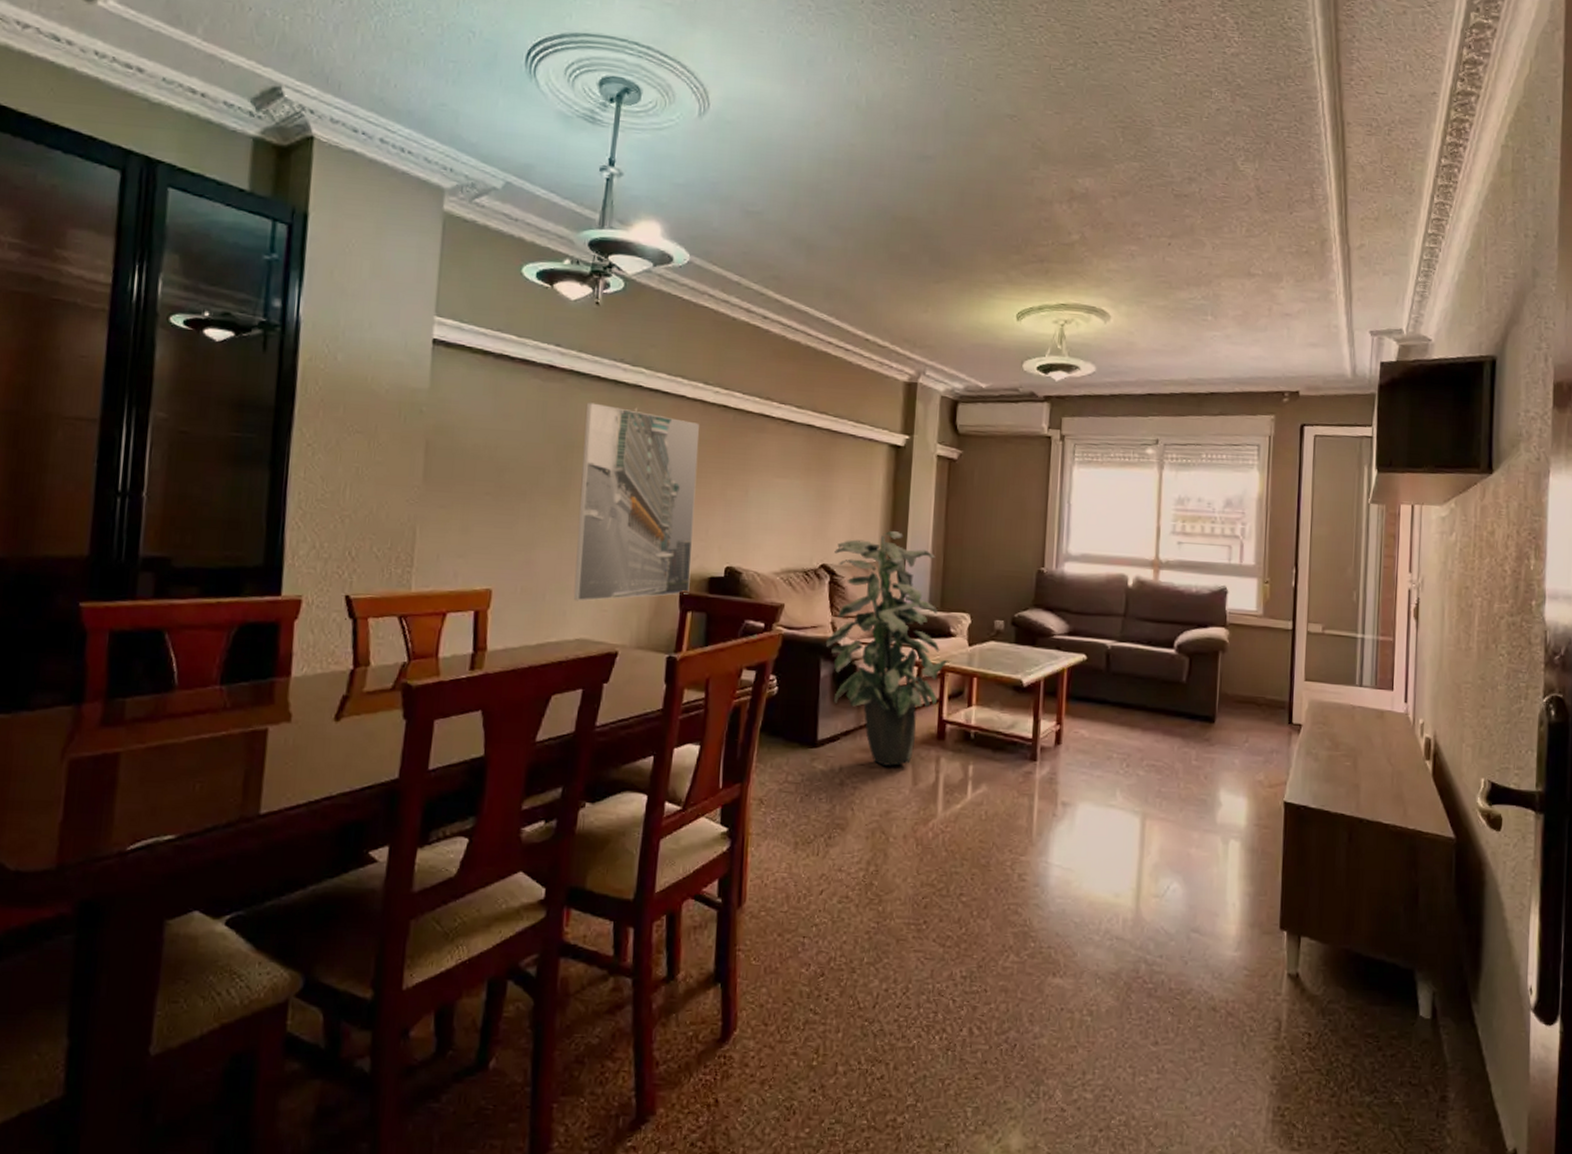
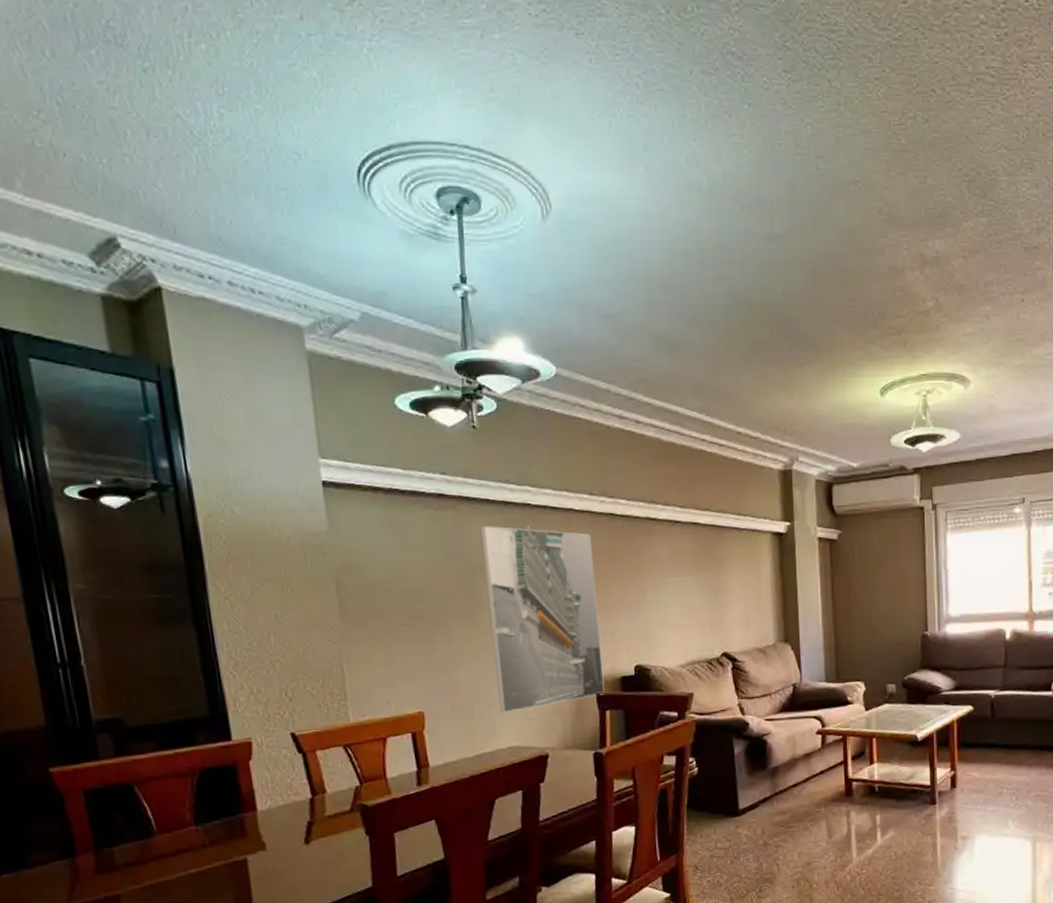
indoor plant: present [825,531,948,766] -> none [733,614,848,824]

